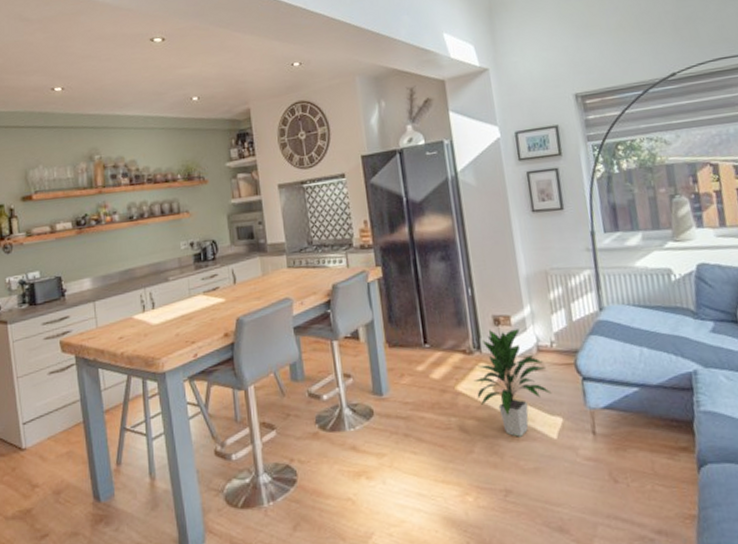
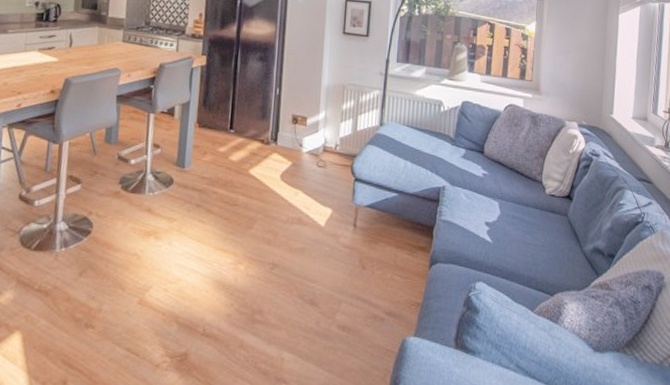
indoor plant: present [475,328,552,437] -> none [265,125,328,221]

